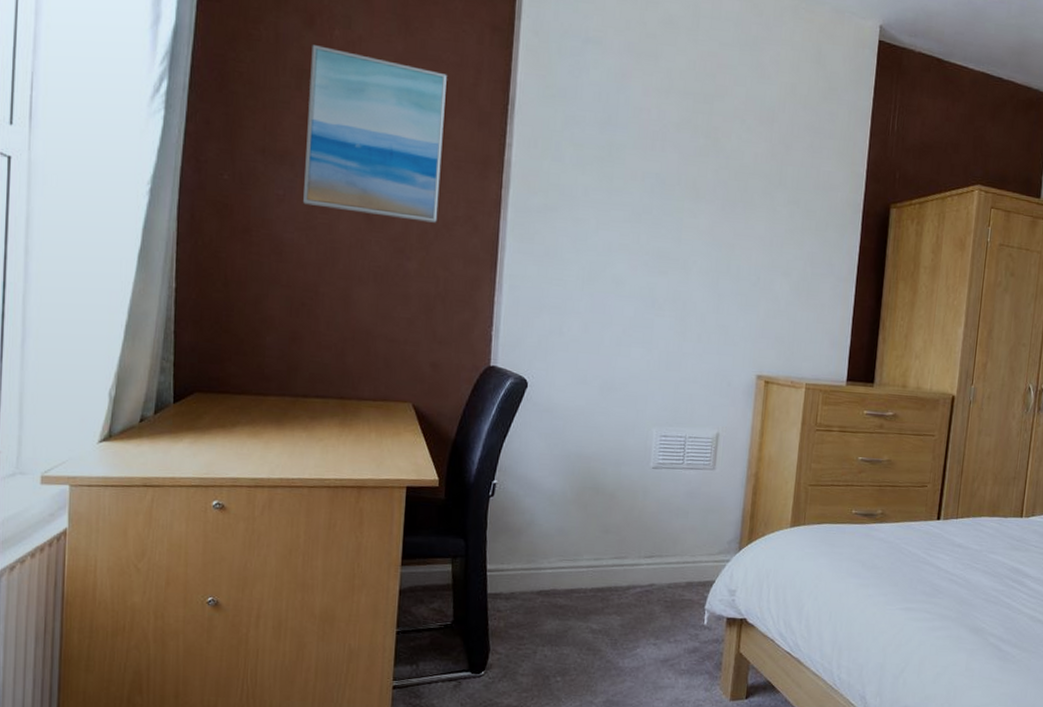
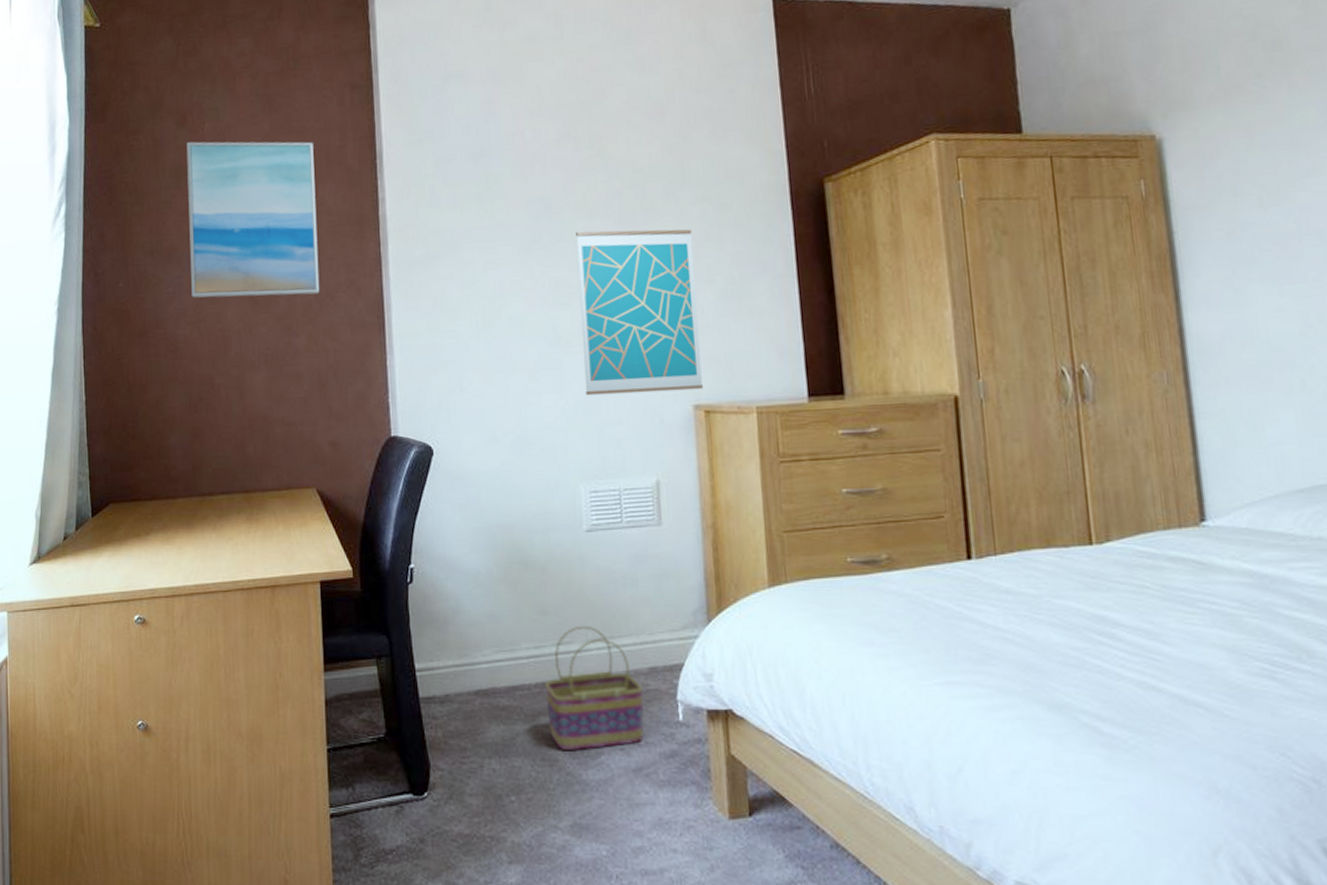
basket: none [597,544,679,643] -> present [545,625,645,750]
wall art: none [669,210,780,363] -> present [576,229,703,396]

